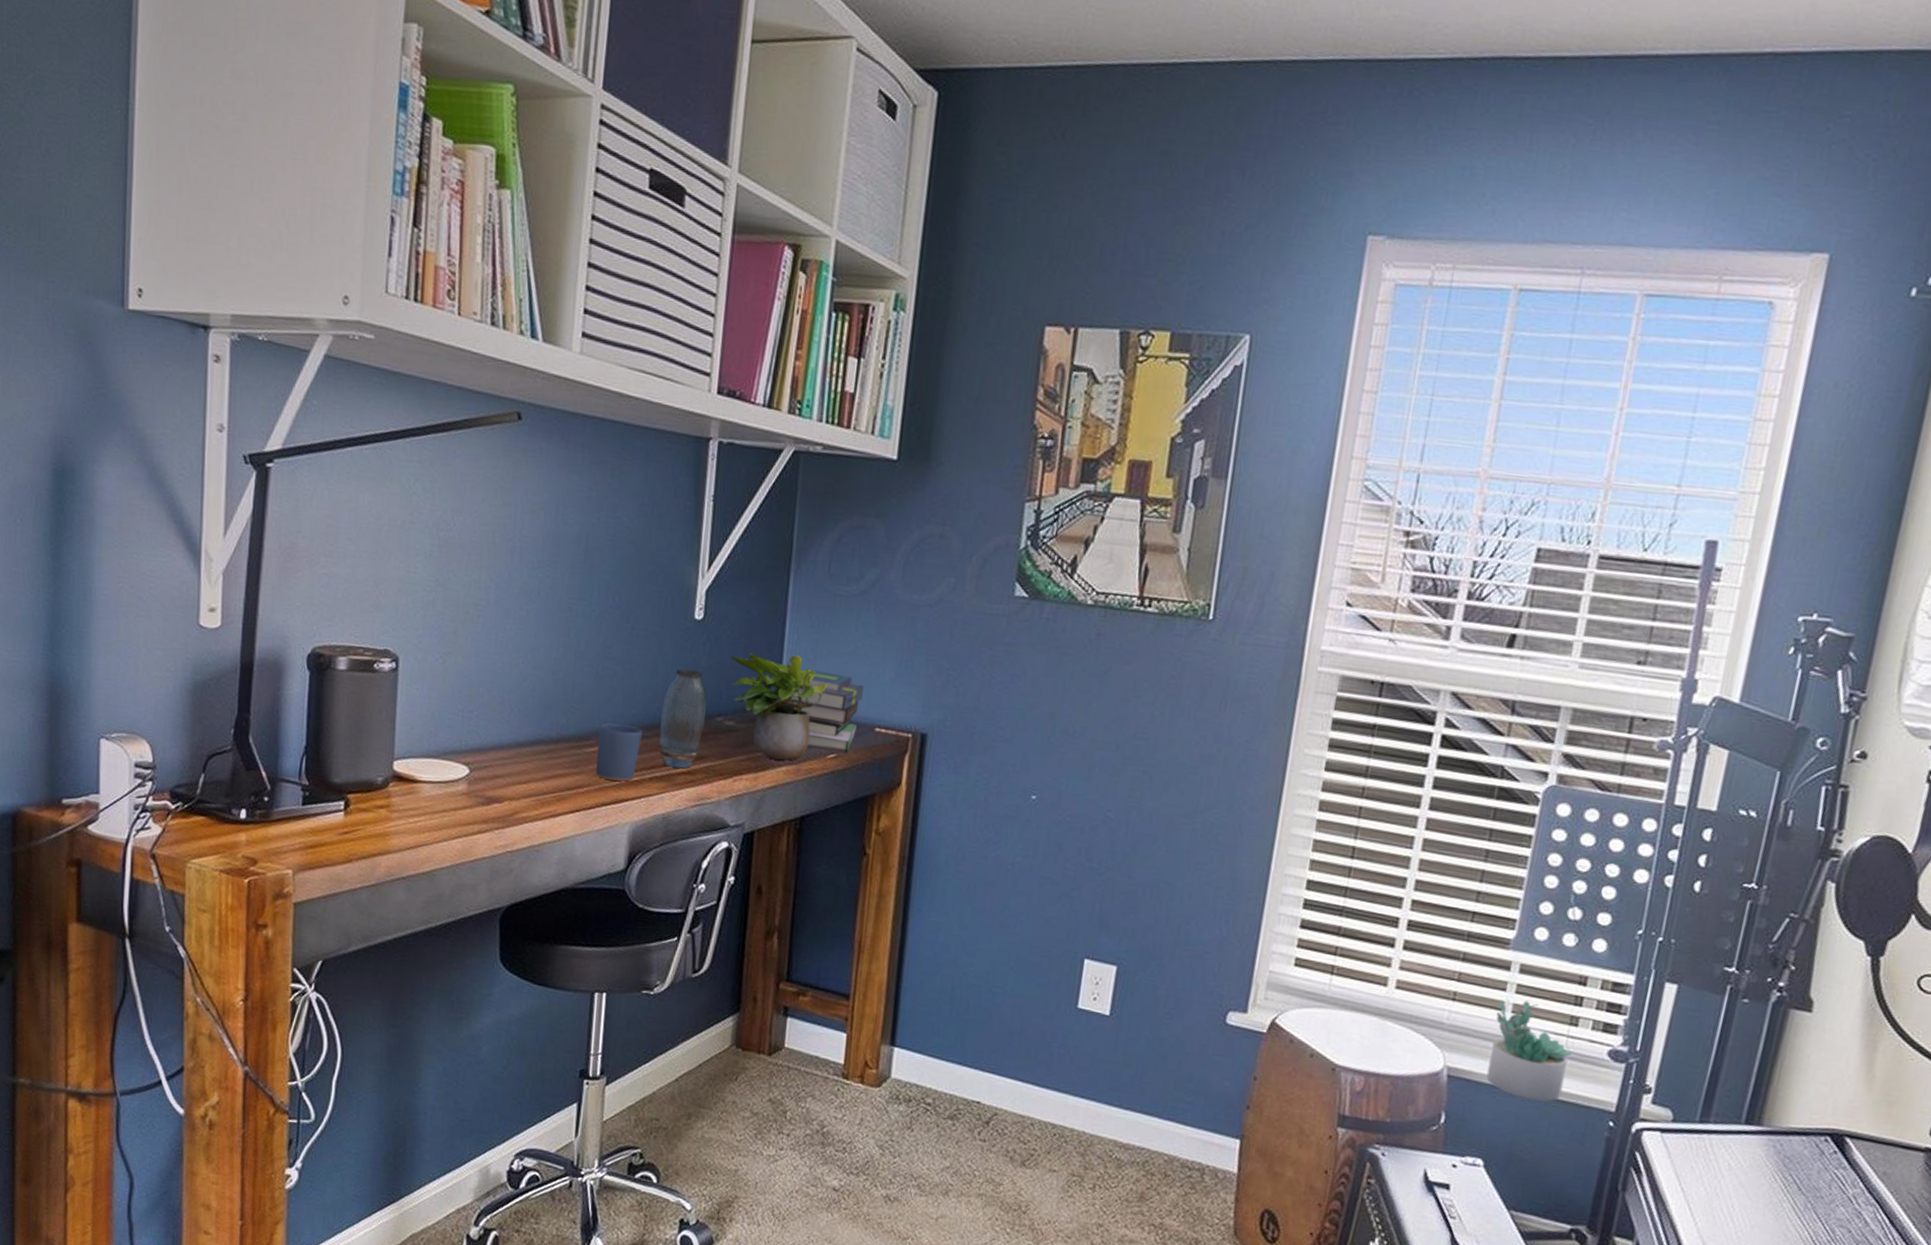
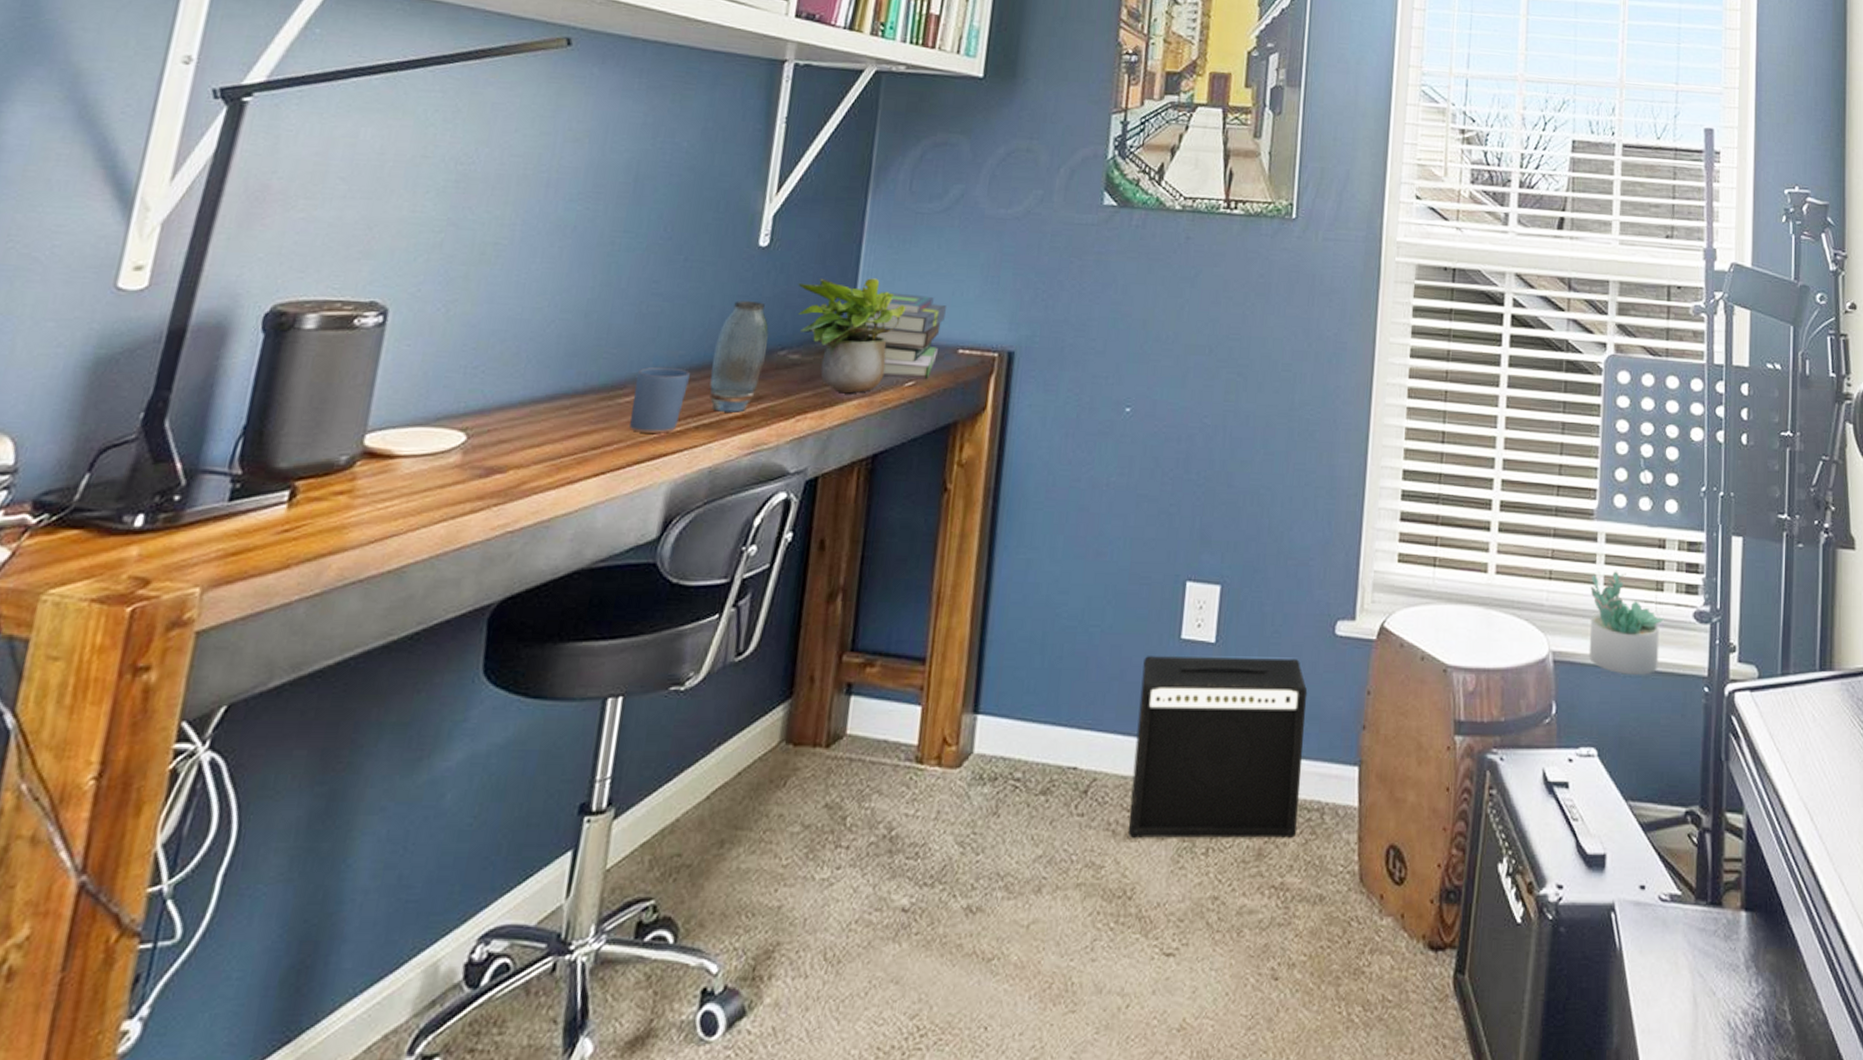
guitar amplifier: none [1024,1019,1196,1189] -> present [1128,656,1308,838]

